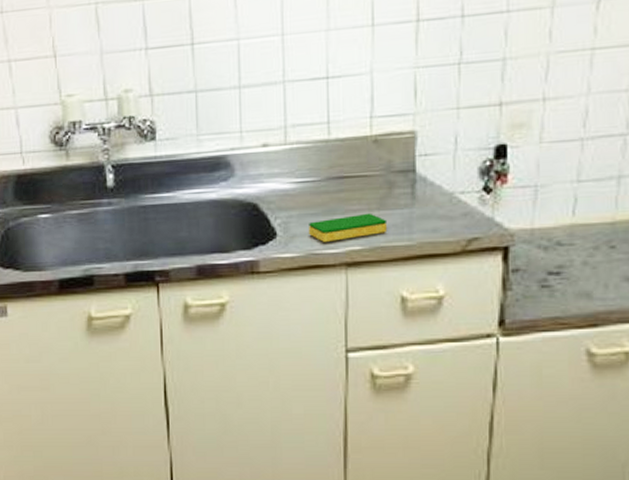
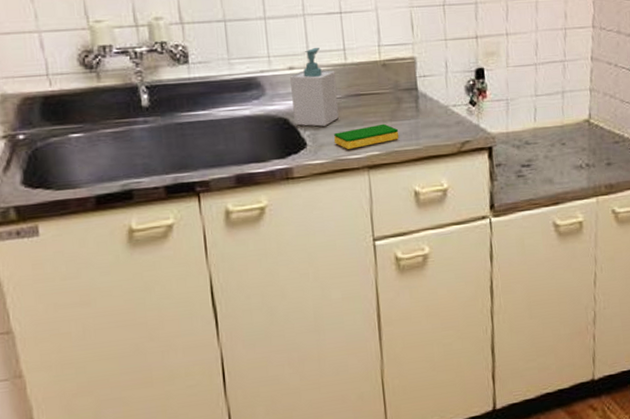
soap bottle: none [263,120,317,214] -> present [290,47,340,127]

